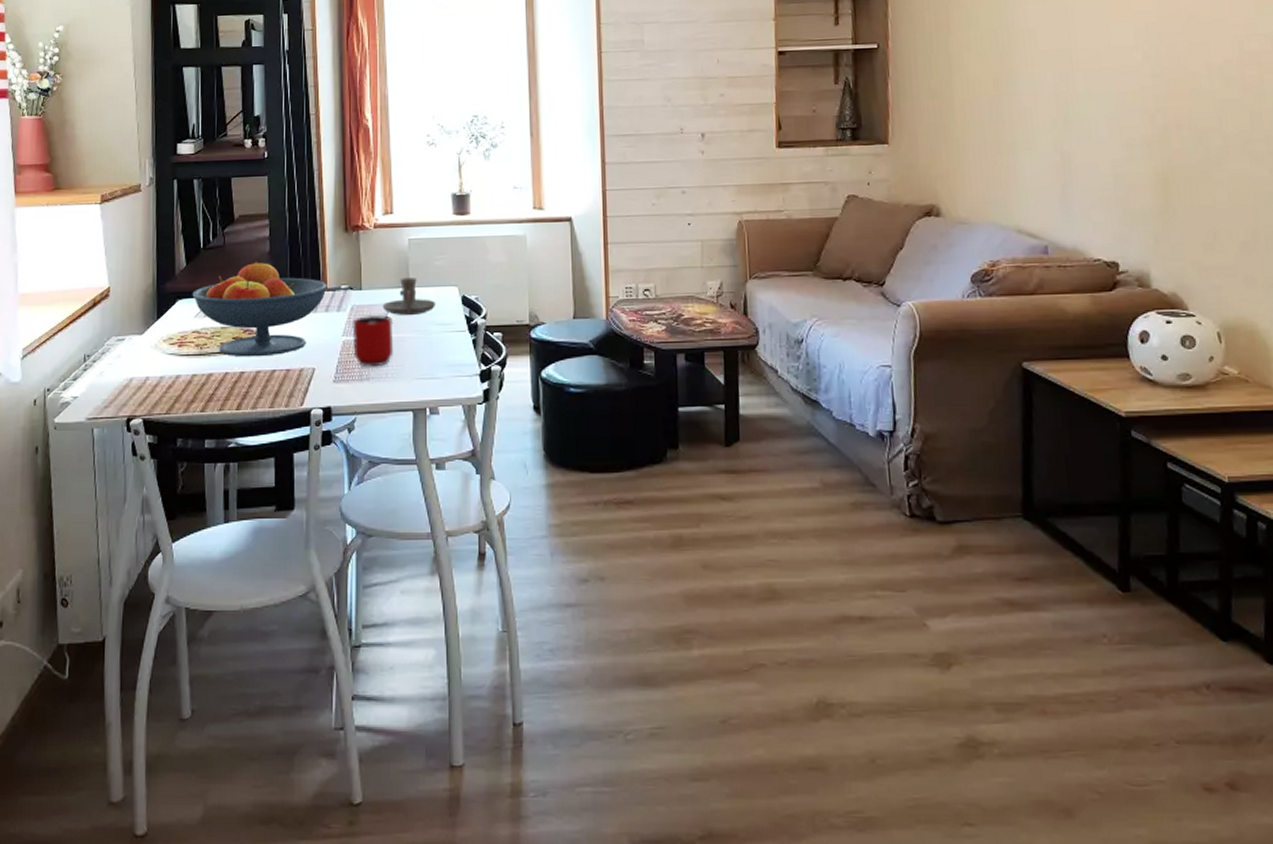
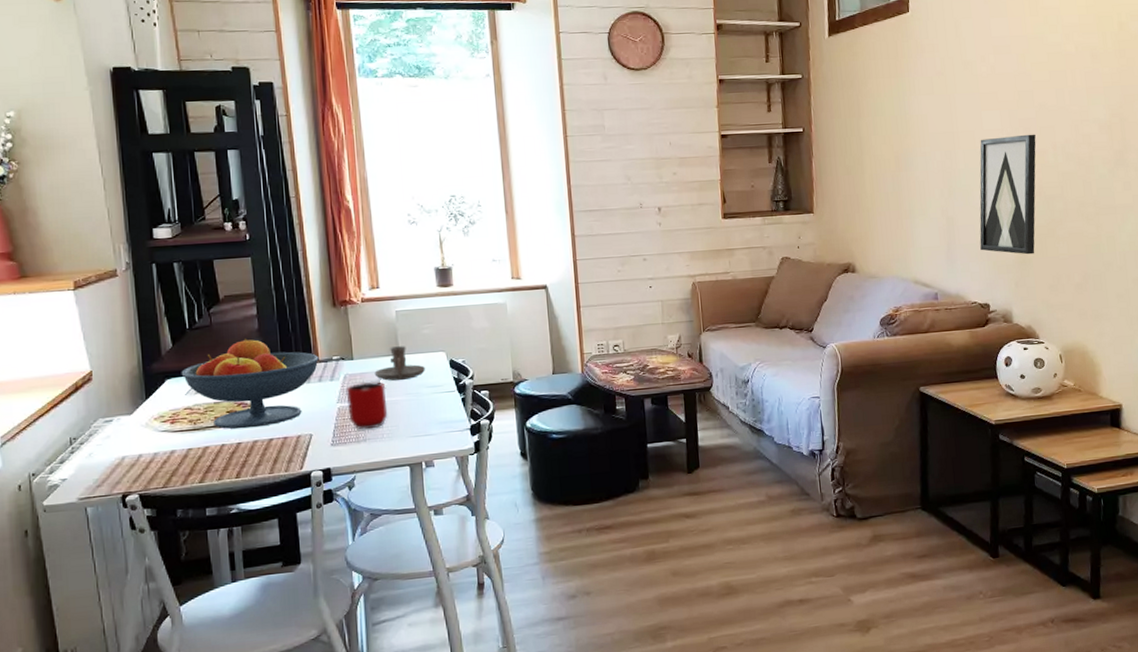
wall art: none [1105,52,1184,203] -> present [979,134,1036,255]

